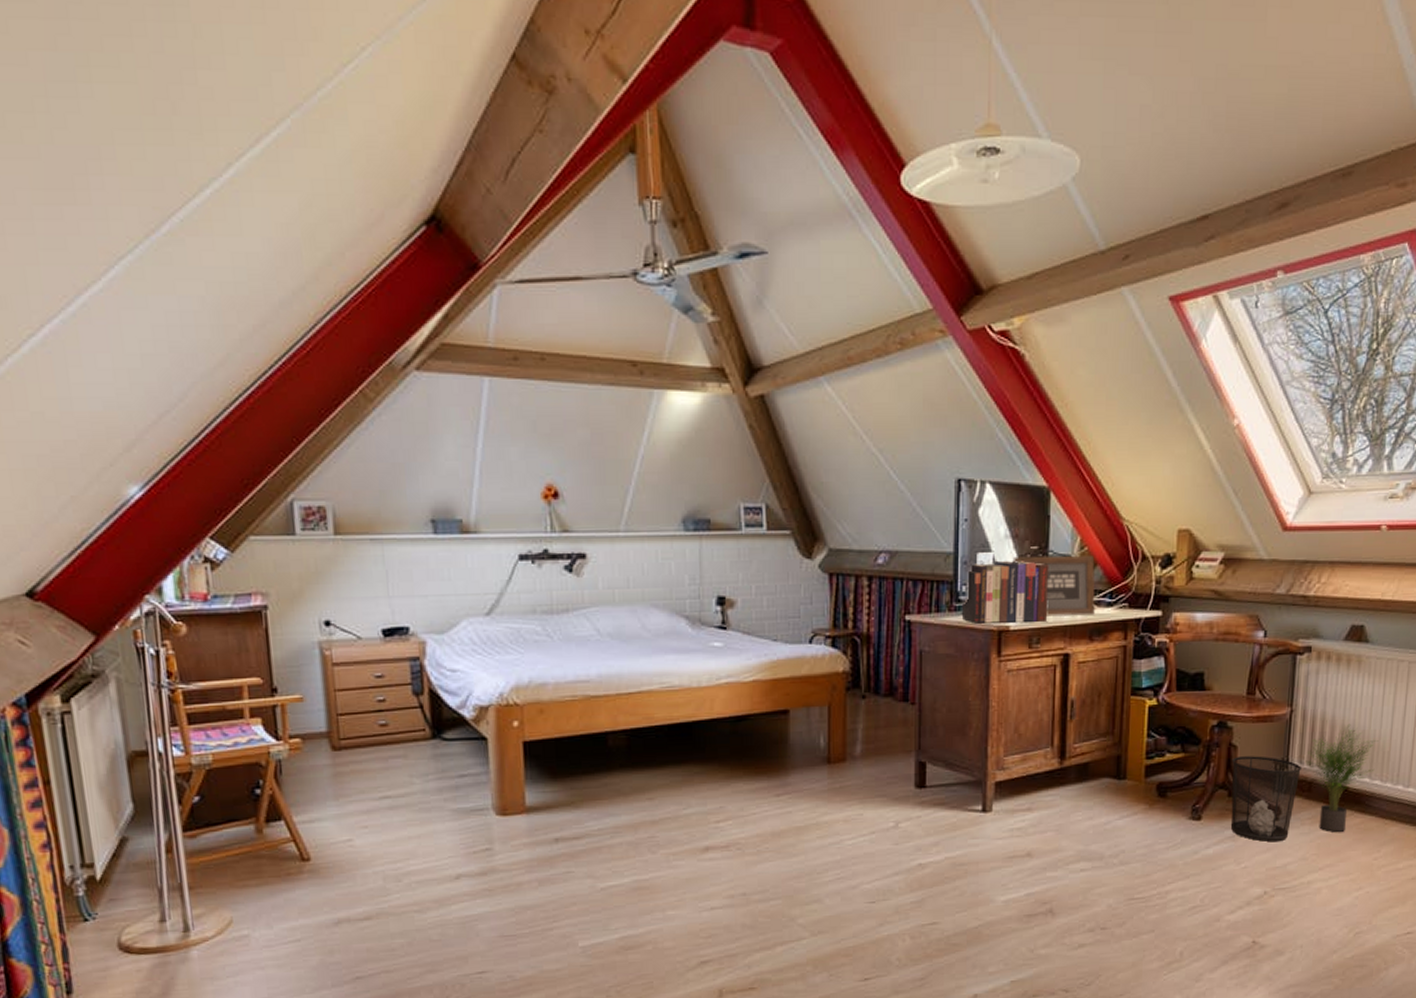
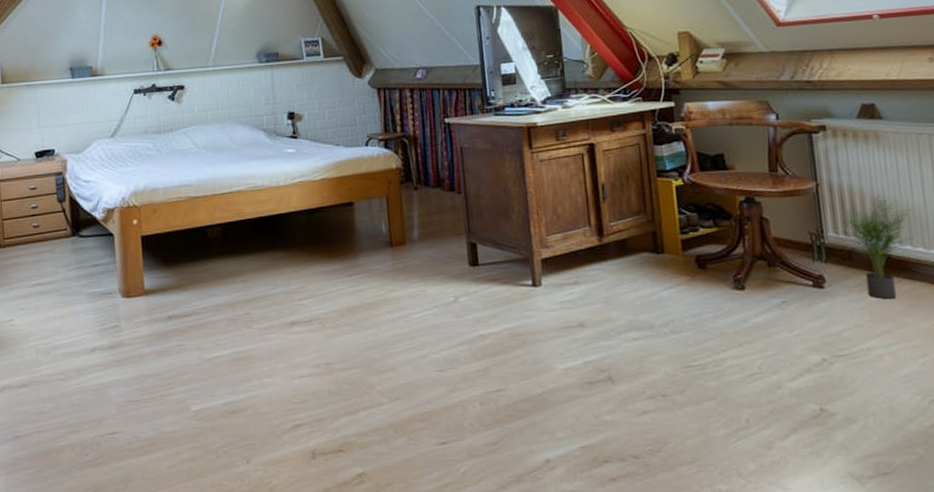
books: present [962,560,1049,624] -> none [493,67,569,122]
picture frame: present [1012,555,1095,617] -> none [532,59,612,113]
waste bin: present [1230,756,1301,842] -> none [765,227,838,310]

